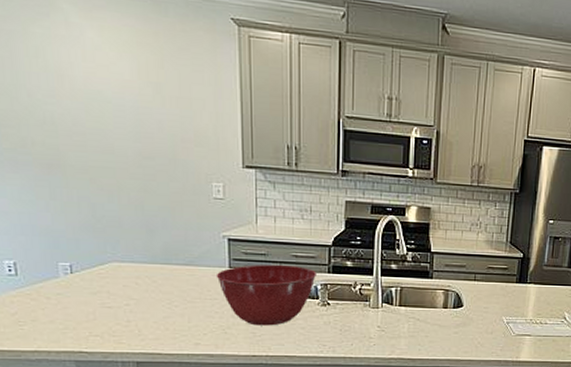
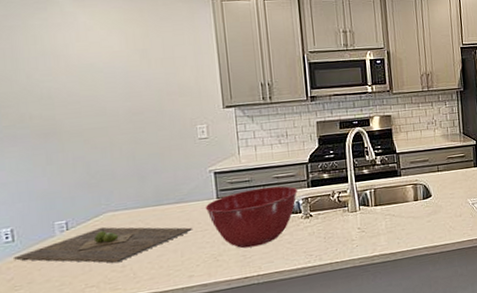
cutting board: none [17,276,202,317] -> present [14,226,193,264]

